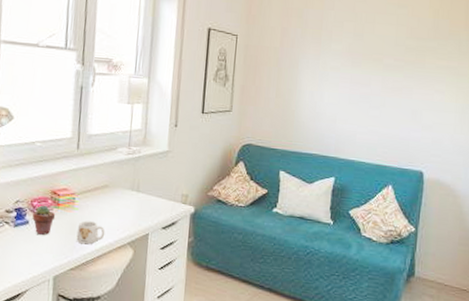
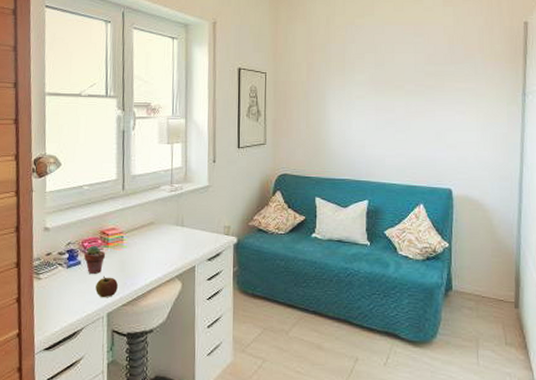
apple: none [43,237,67,261] -> present [95,275,118,298]
mug: present [76,221,105,245] -> none [127,257,154,280]

